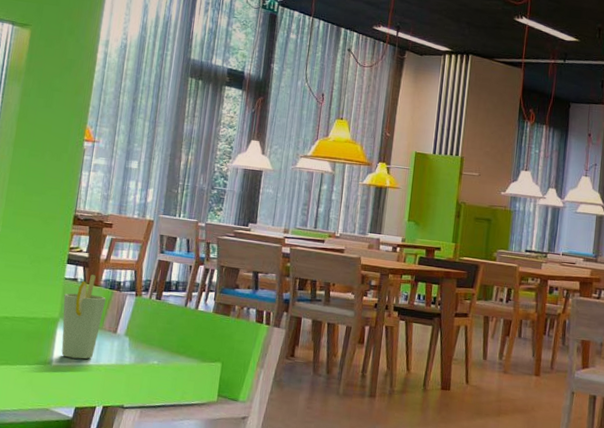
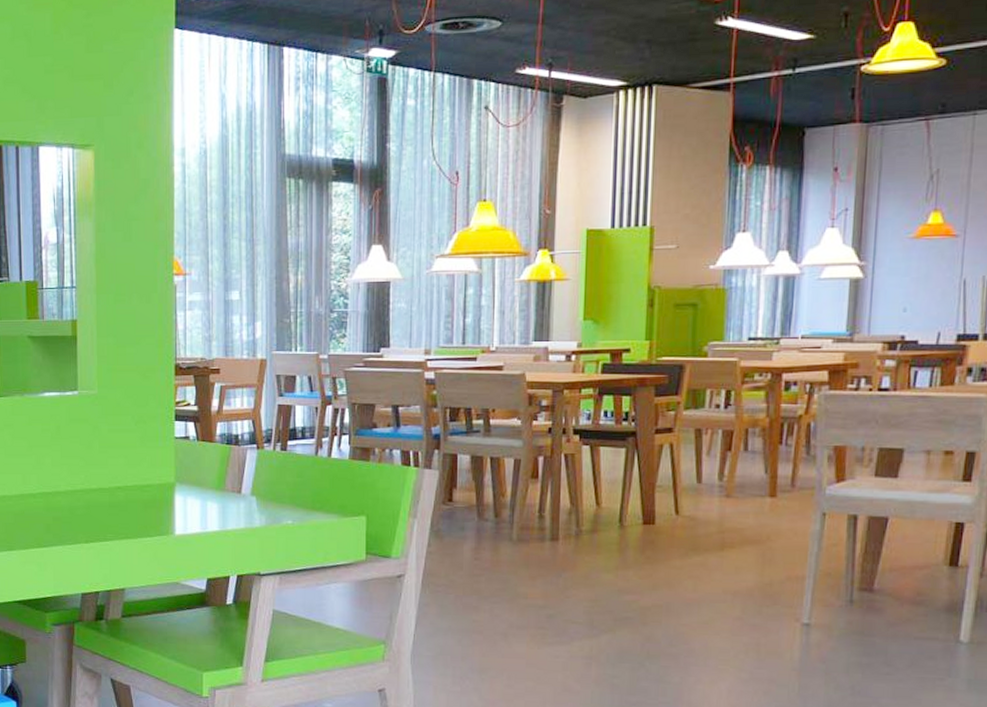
cup: present [61,275,106,360] -> none [177,430,224,526]

